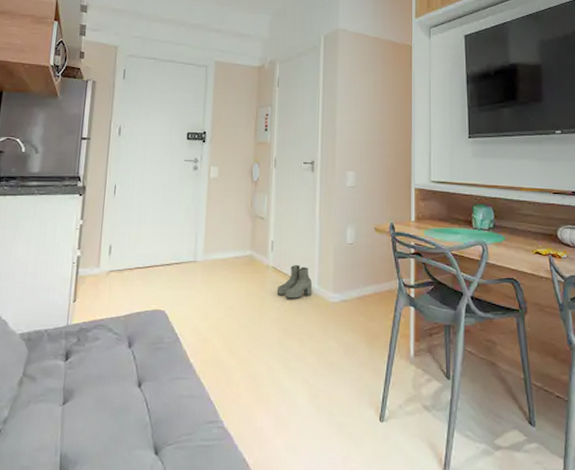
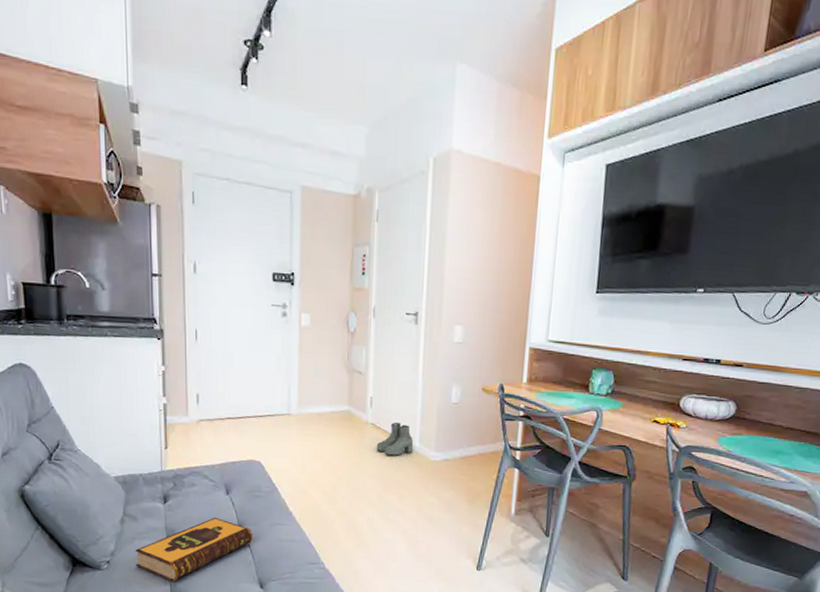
hardback book: none [27,373,152,452] -> present [135,517,253,582]

